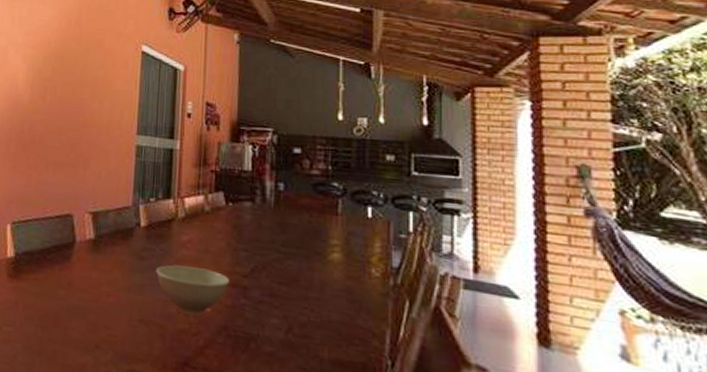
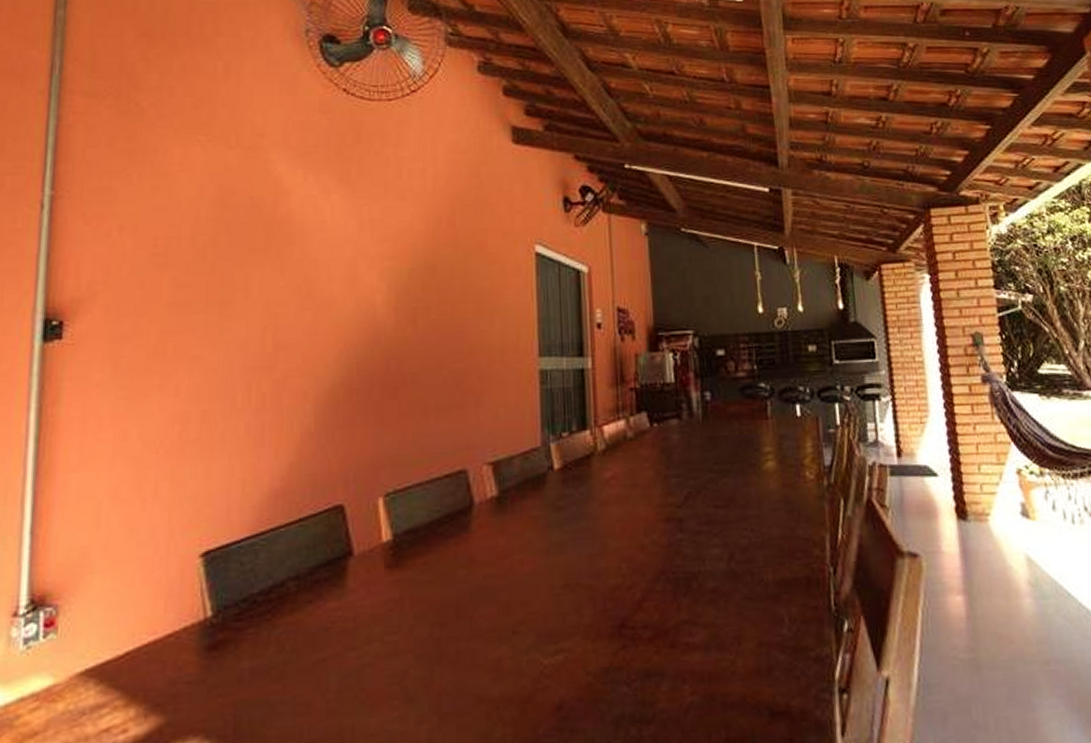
bowl: present [156,265,229,317] -> none [578,506,662,567]

